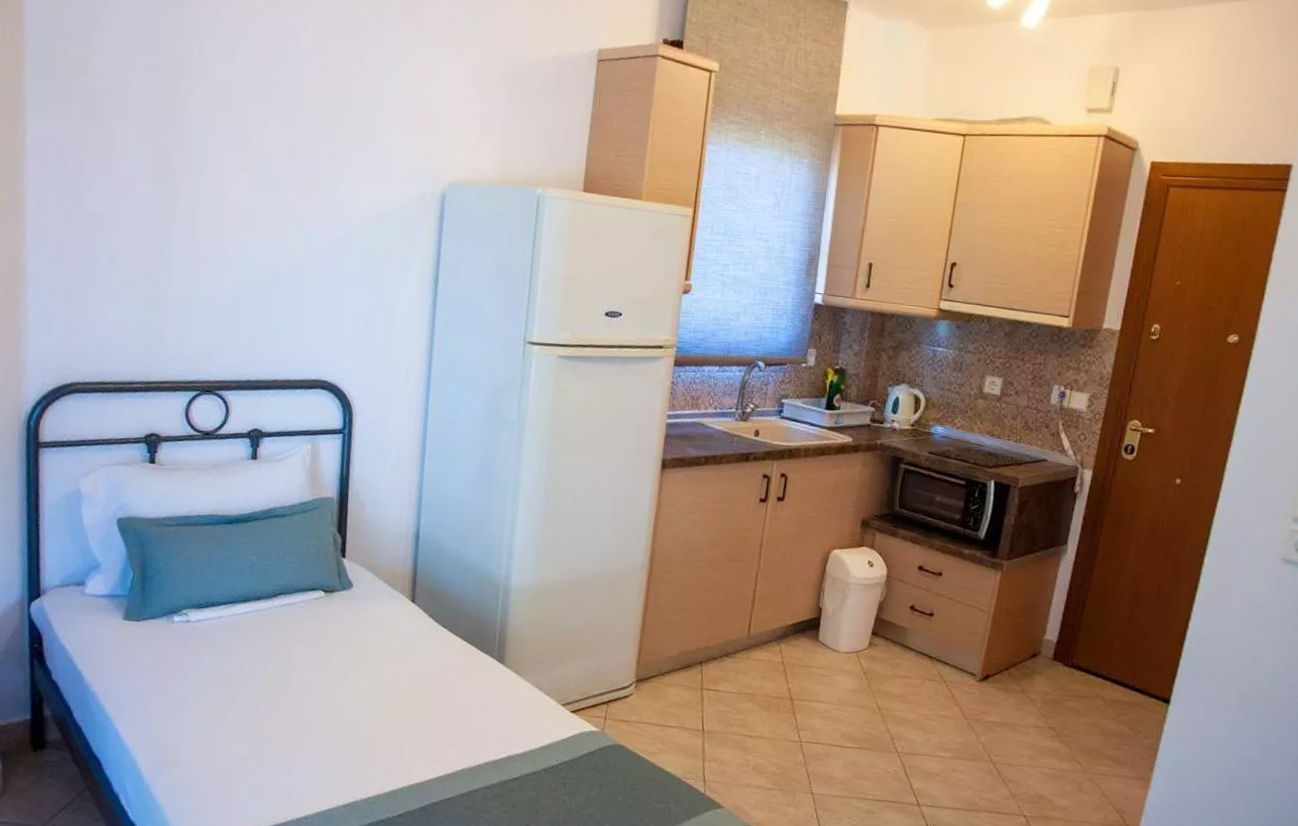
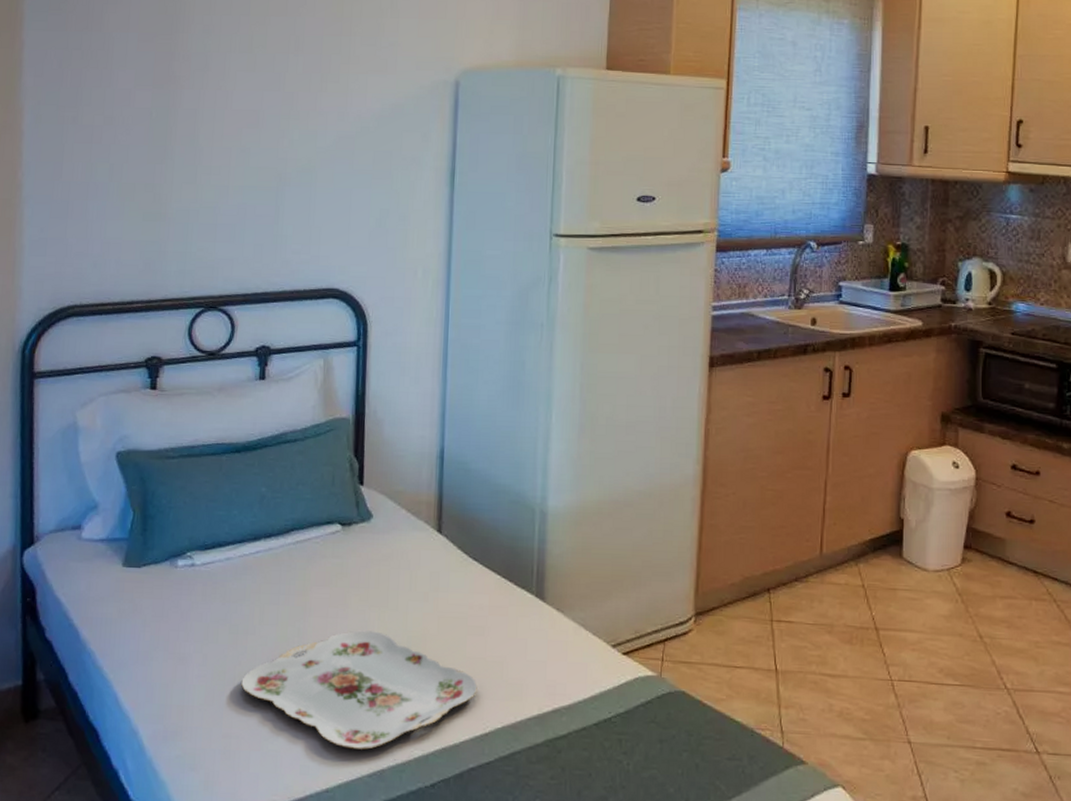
serving tray: none [231,683,442,784] -> present [241,630,477,750]

